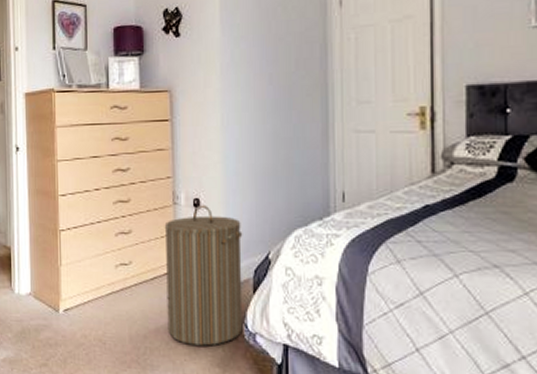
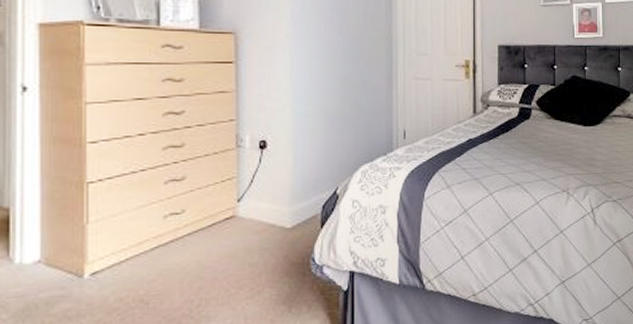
laundry hamper: present [164,205,243,346] -> none [225,146,311,288]

